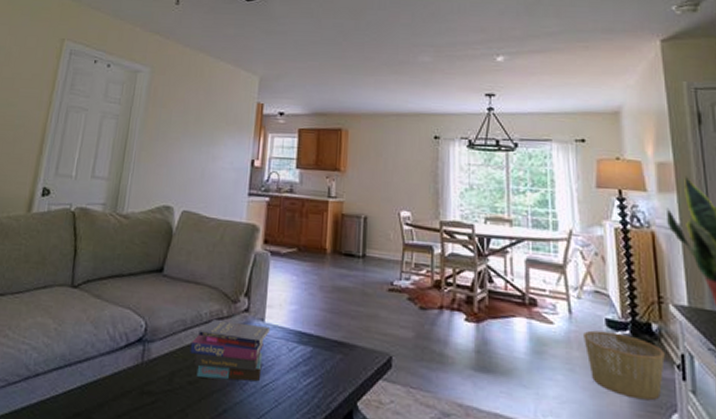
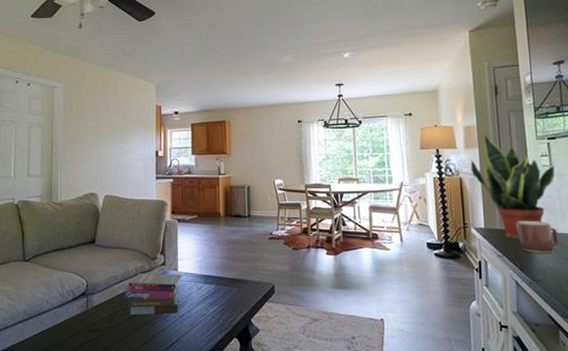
basket: present [584,330,665,401] -> none [411,251,468,295]

